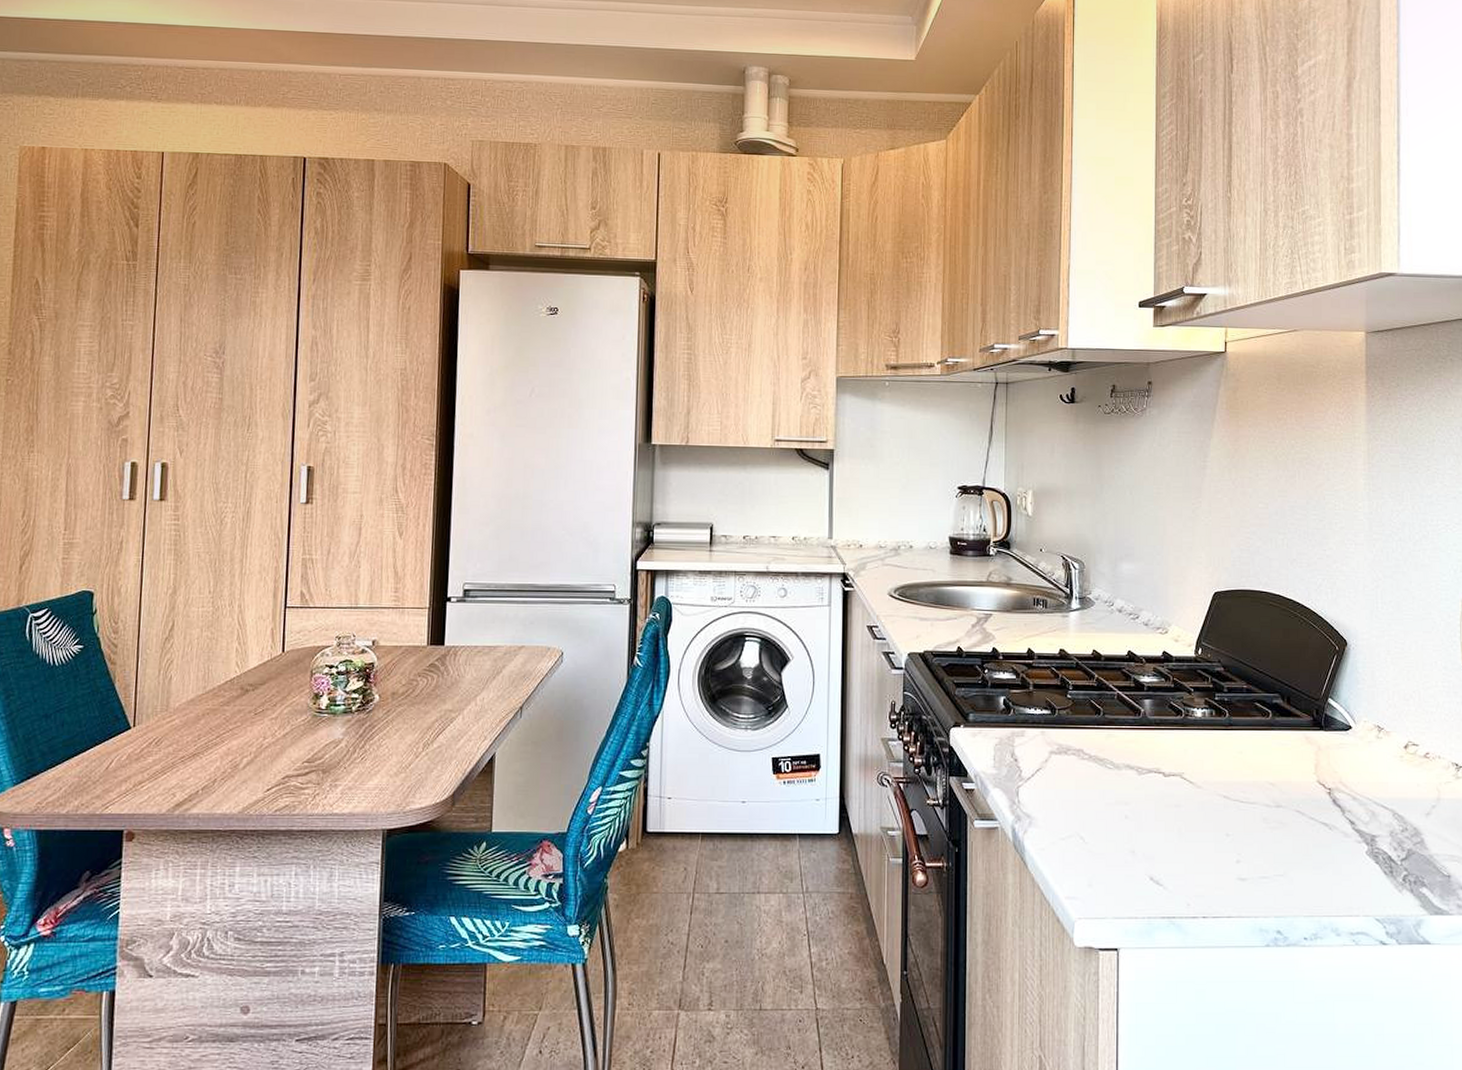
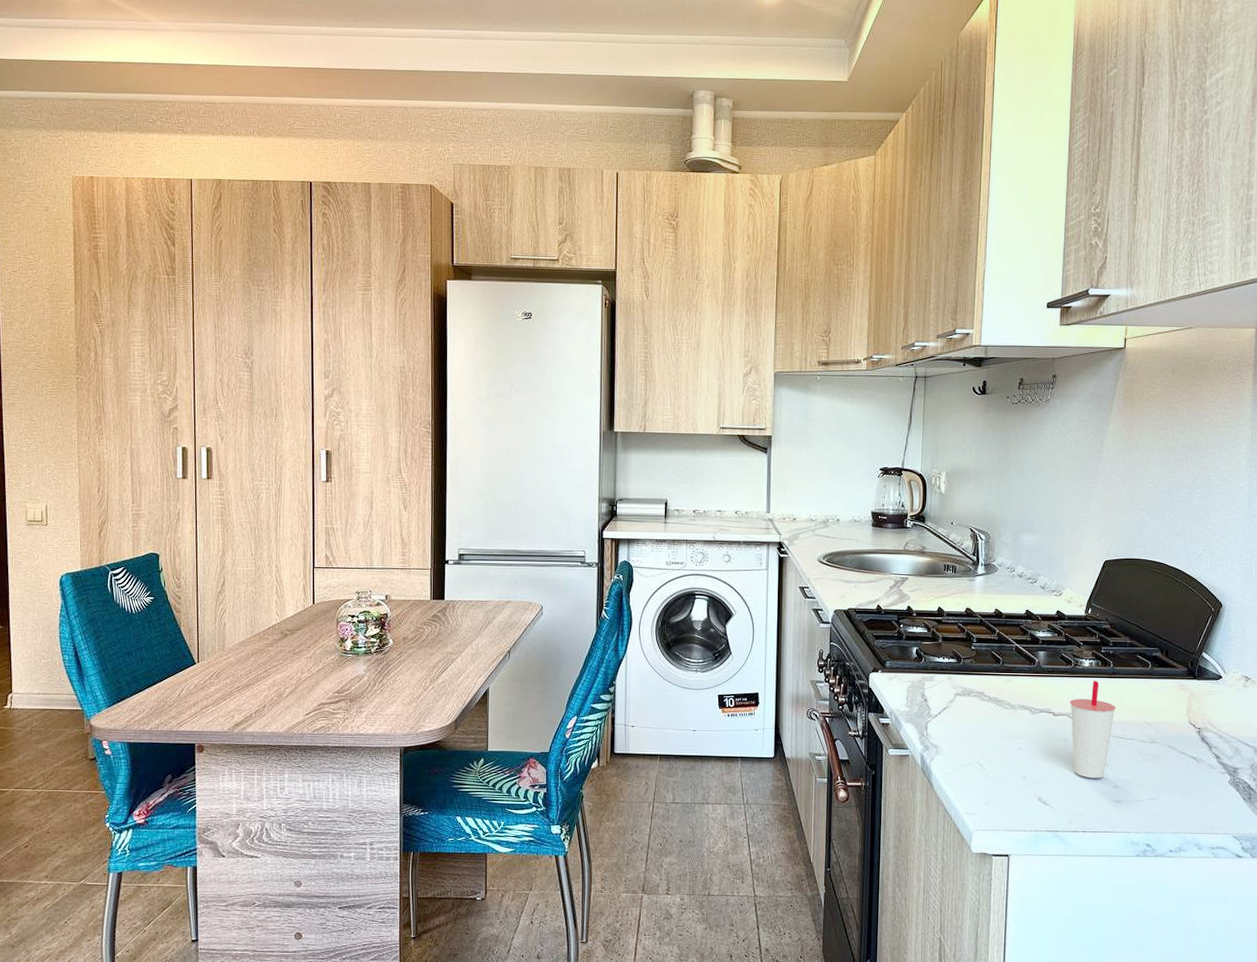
cup: none [1181,734,1234,852] -> present [1070,681,1116,779]

